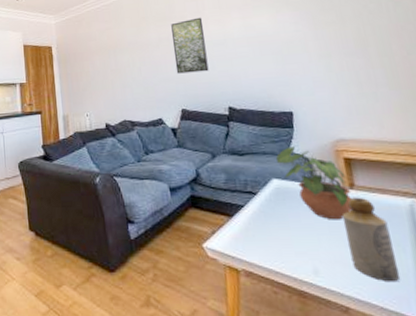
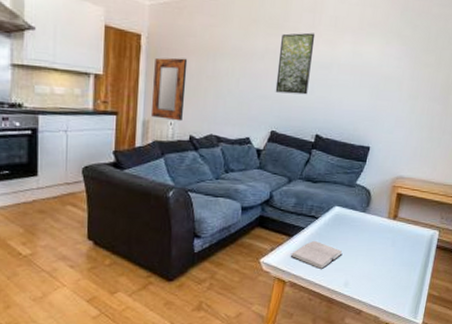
home mirror: none [65,59,97,112] -> present [152,57,188,122]
hardback book: none [236,219,299,255] -> present [290,240,343,270]
potted plant: present [275,146,352,220] -> none [343,179,394,244]
bottle: present [342,197,401,281] -> none [375,226,411,292]

